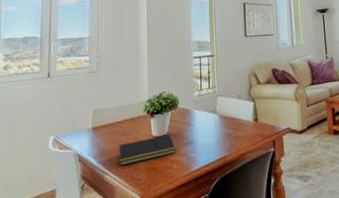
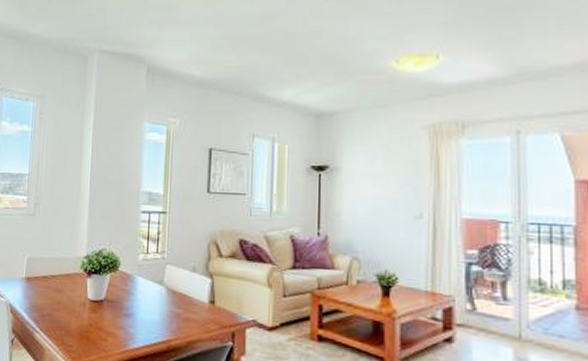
notepad: present [118,134,176,166] -> none [51,300,113,327]

